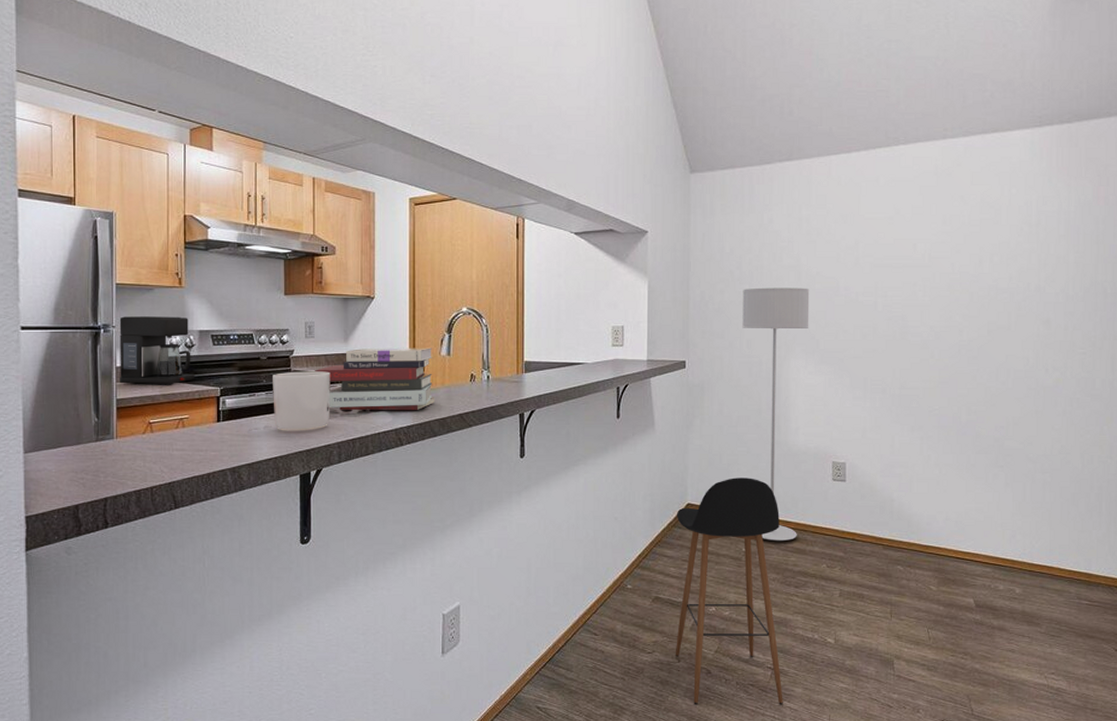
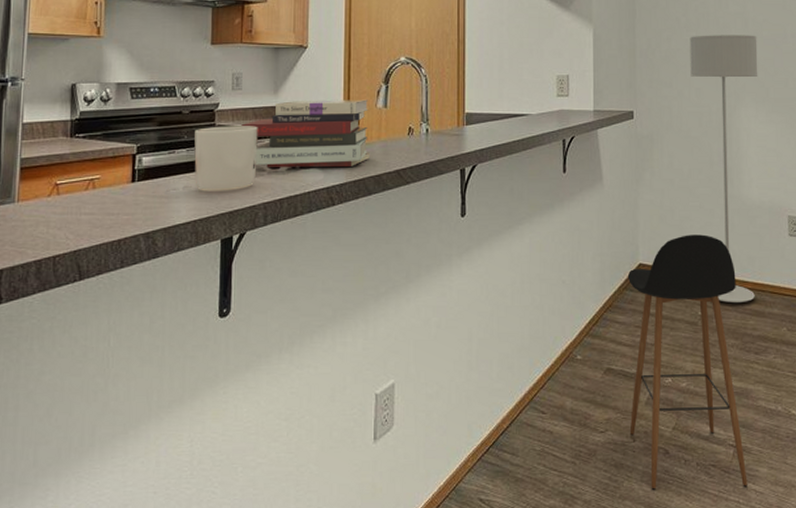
coffee maker: present [119,316,195,385] -> none [25,68,110,143]

